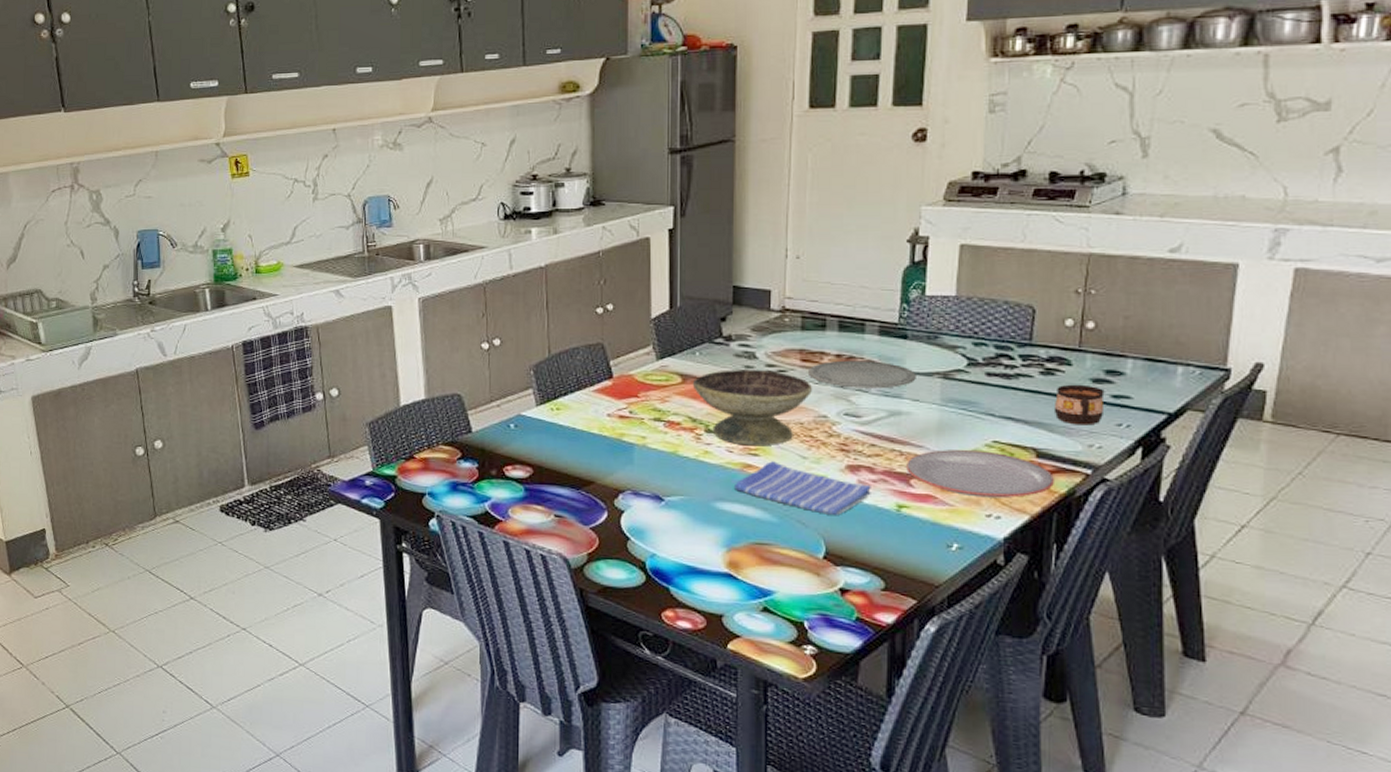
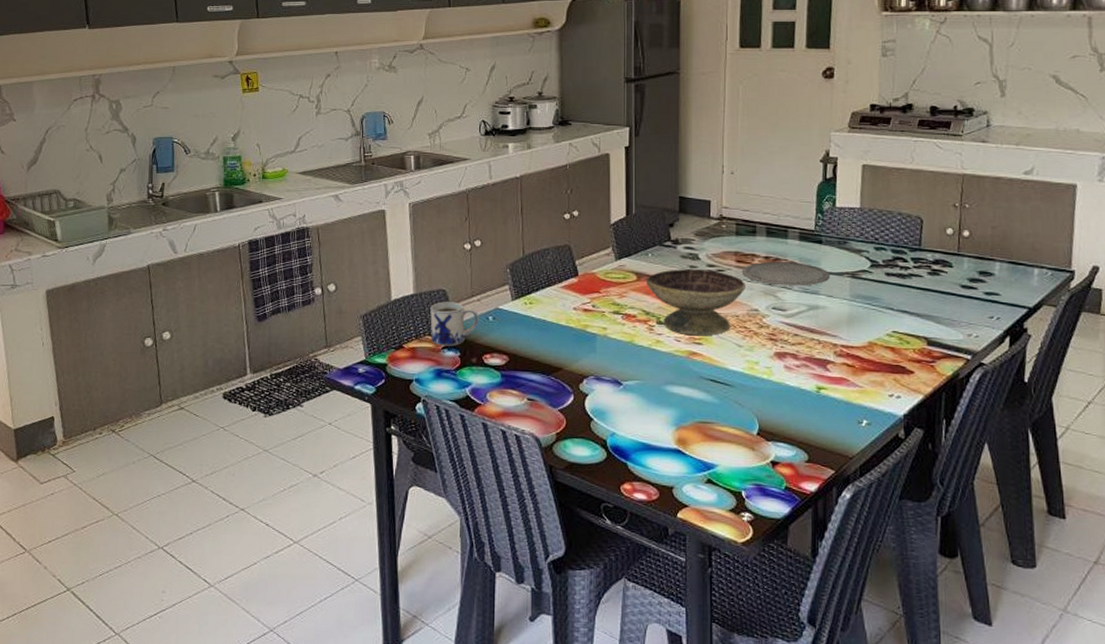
mug: none [444,407,500,457] -> present [430,302,480,346]
dish towel: present [735,461,871,515] -> none [682,349,796,396]
plate: present [906,449,1054,499] -> none [824,338,942,381]
cup: present [1053,384,1105,426] -> none [940,283,979,318]

